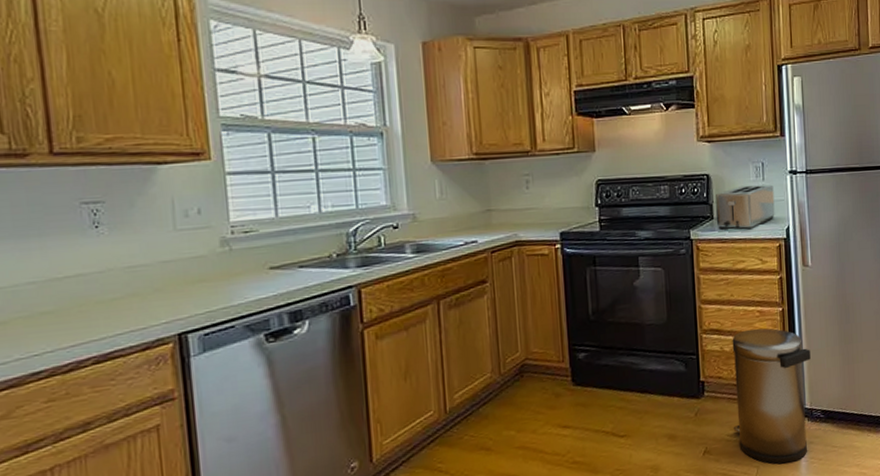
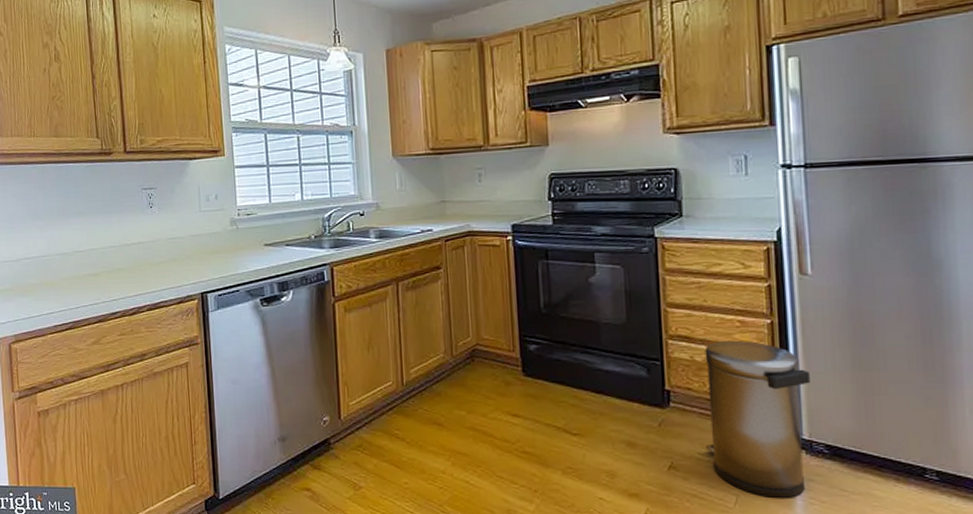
toaster: present [715,184,775,231] -> none [685,180,762,230]

